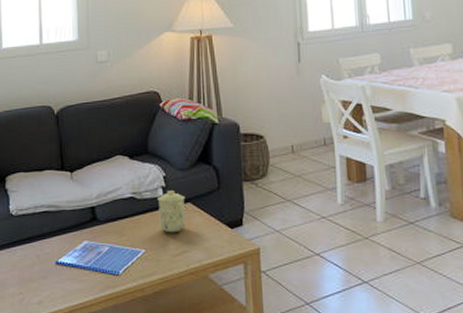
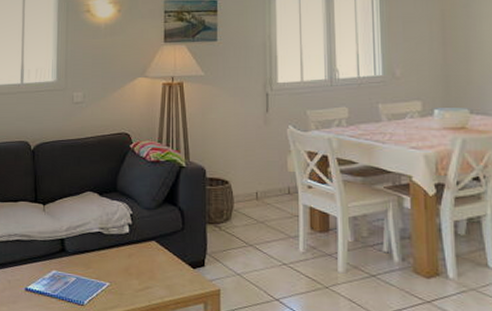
mug: present [157,191,185,233] -> none [124,228,150,269]

